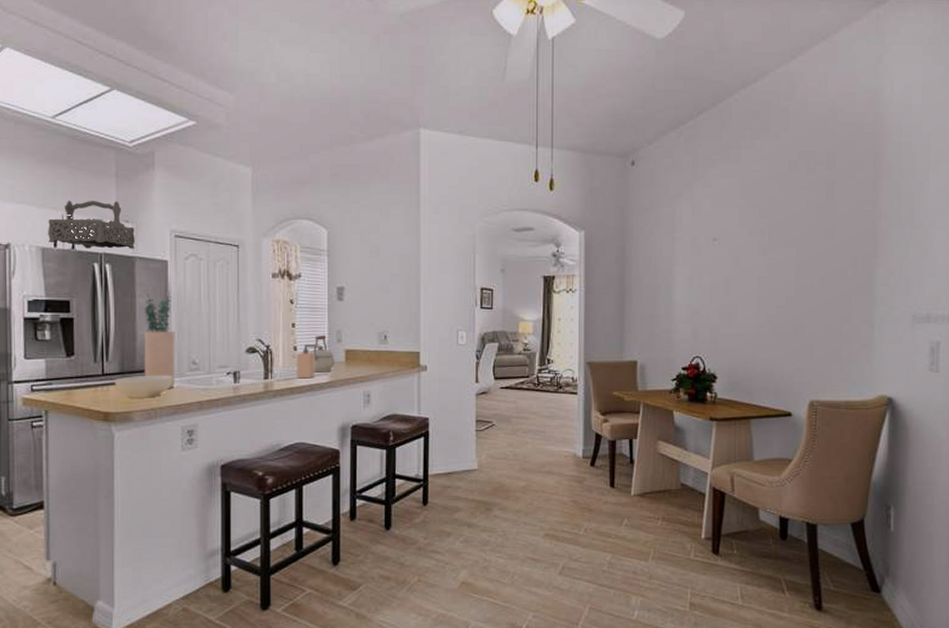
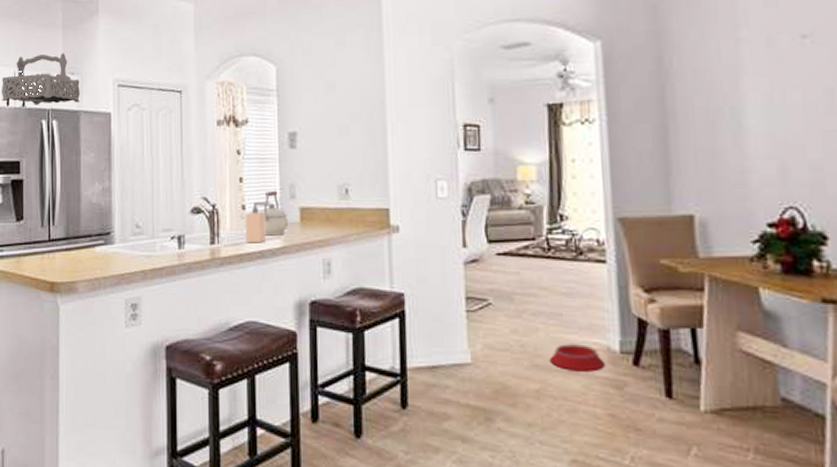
bowl: present [114,375,173,398] -> none [59,240,117,266]
vase: present [144,290,176,388] -> none [88,146,119,255]
pet bowl: none [534,453,572,472] -> present [550,344,605,372]

